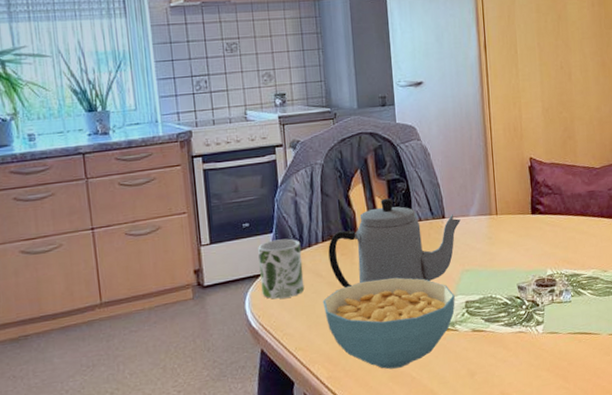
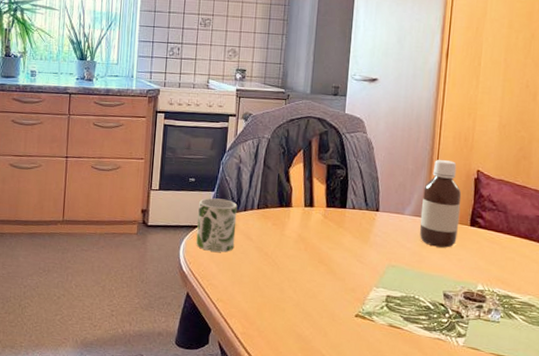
cereal bowl: present [322,277,455,370] -> none [248,253,376,342]
teapot: present [328,198,461,288] -> none [261,181,394,268]
bottle: none [484,153,522,242] -> present [419,159,462,248]

